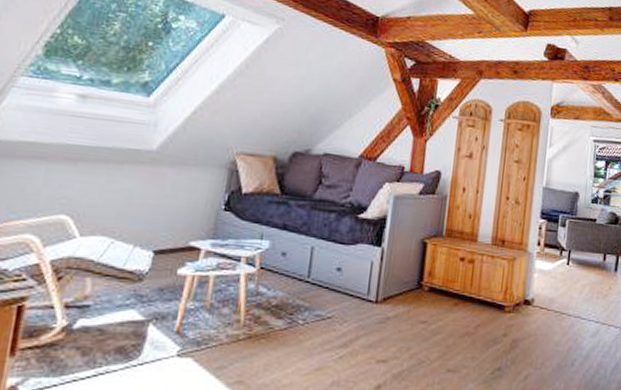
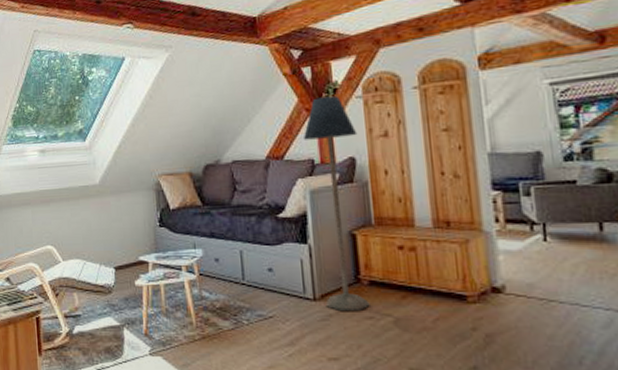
floor lamp: none [385,109,448,315] -> present [302,96,370,310]

